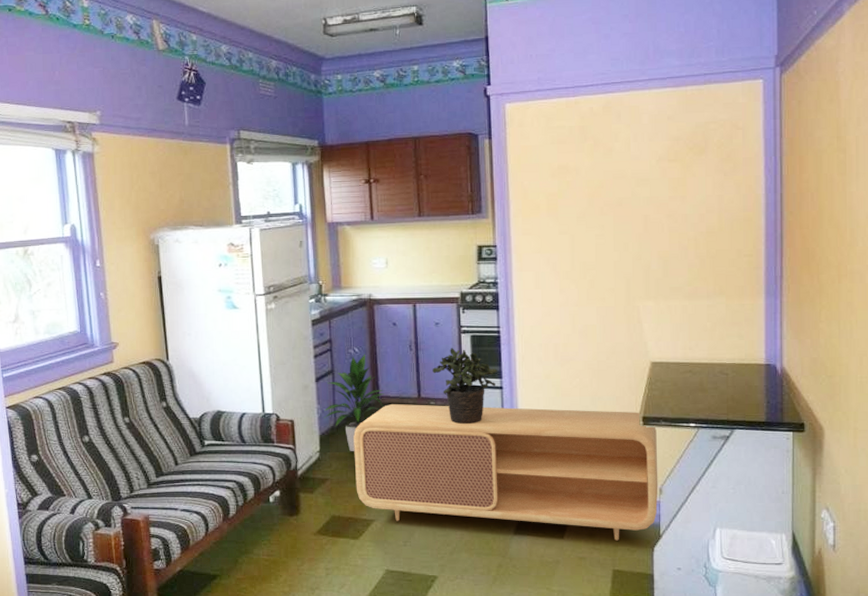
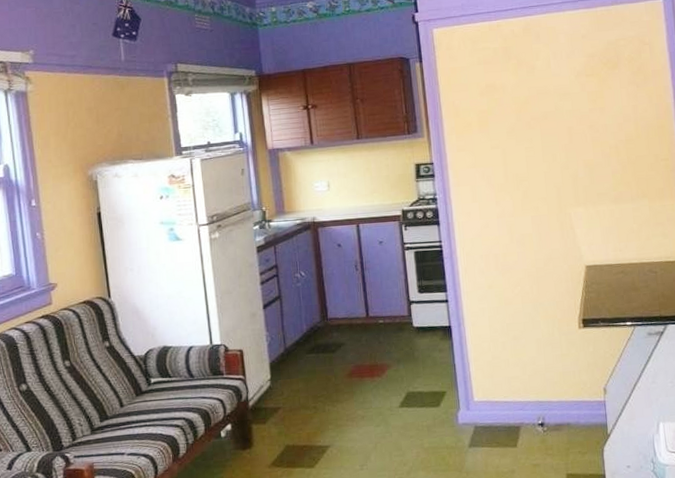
indoor plant: present [323,354,385,451] -> none [273,277,333,377]
tv stand: present [354,404,659,541] -> none [304,315,604,445]
potted plant: present [432,347,497,425] -> none [379,264,442,341]

